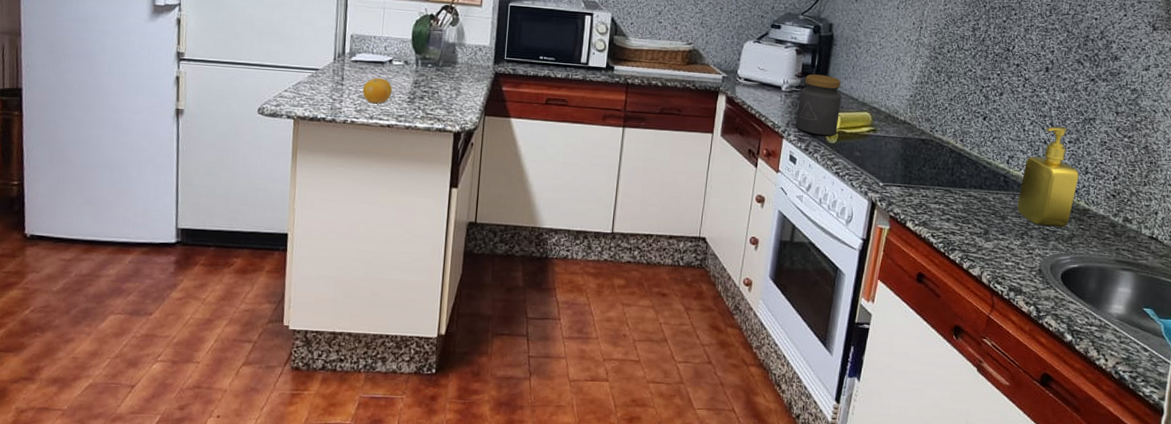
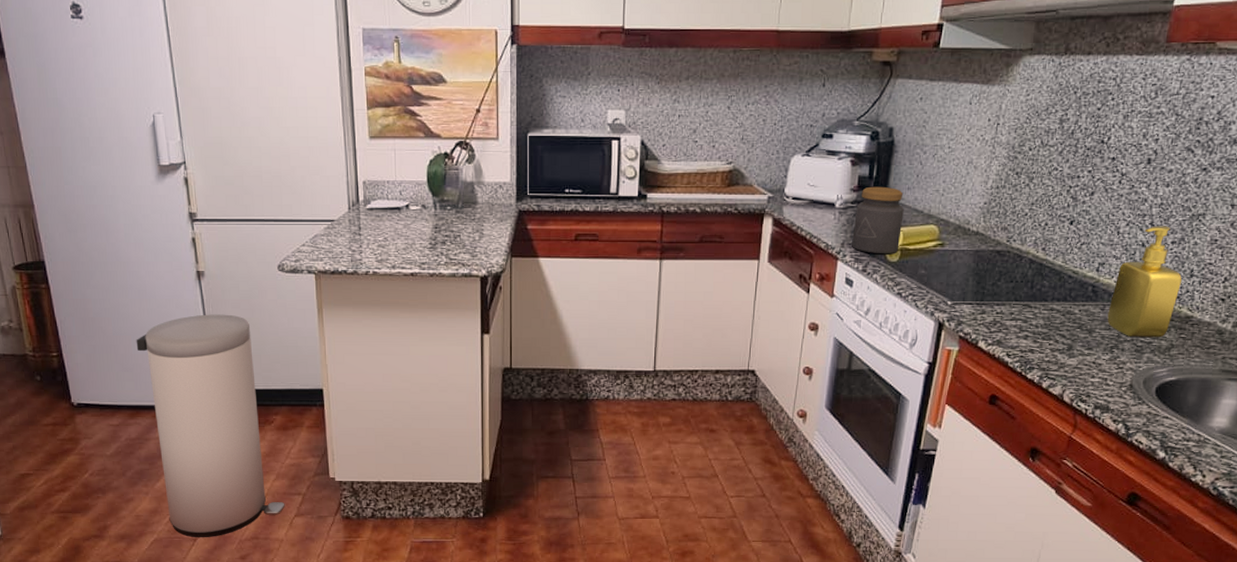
pedal bin: none [102,151,234,385] -> present [136,314,285,538]
fruit: present [362,78,392,104] -> none [381,225,412,252]

